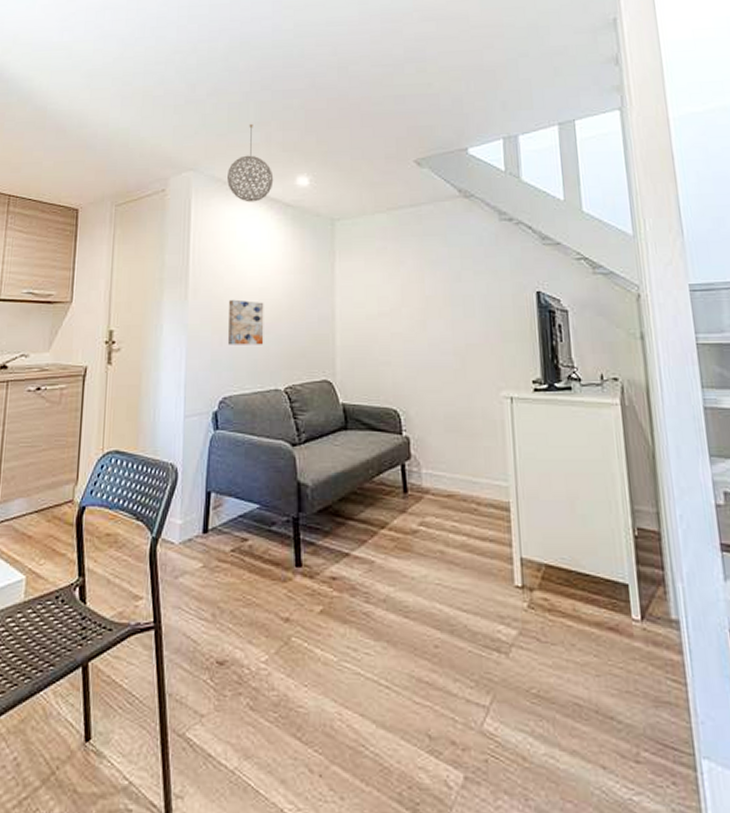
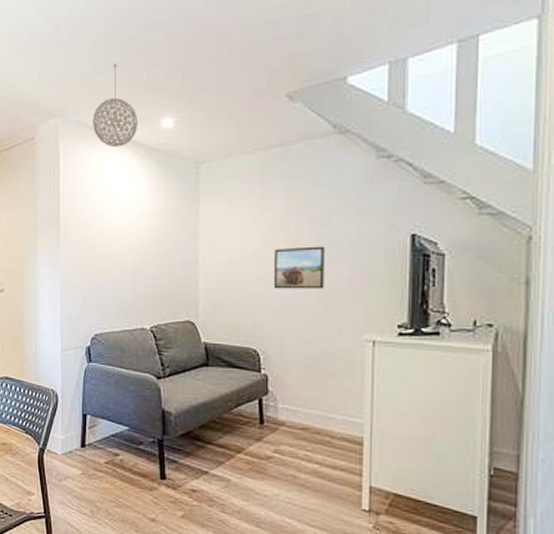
wall art: present [228,299,264,345] -> none [98,244,131,287]
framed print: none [410,302,460,346] -> present [273,246,325,289]

